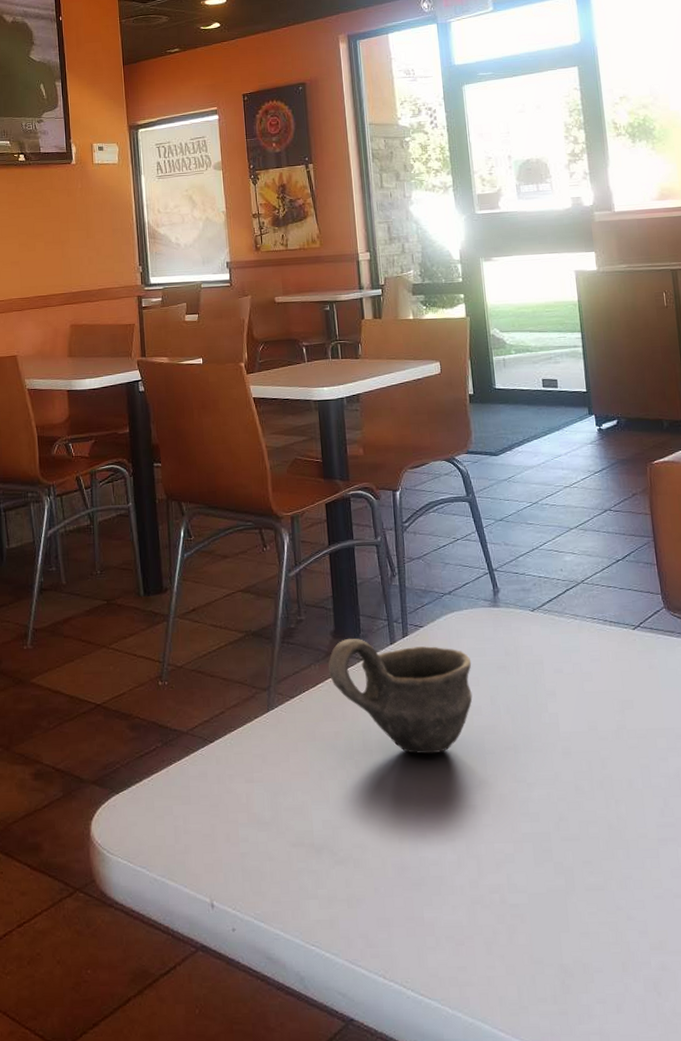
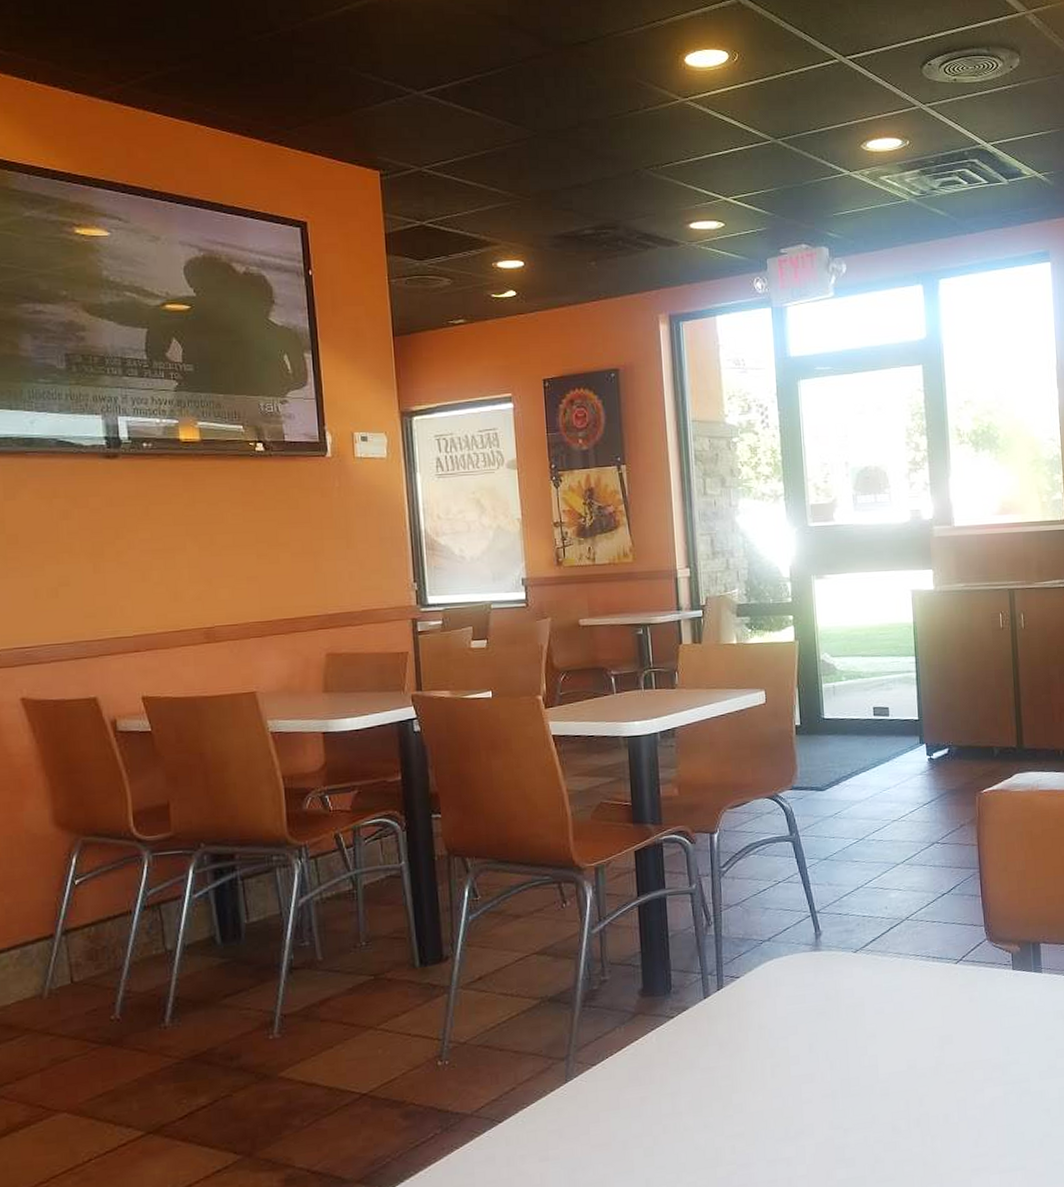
cup: present [328,639,473,754] -> none [634,995,790,1112]

